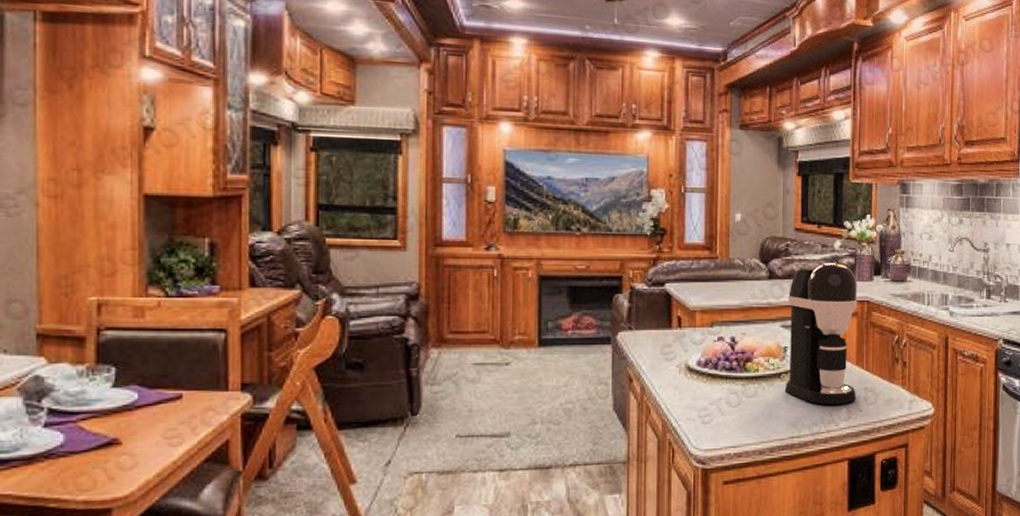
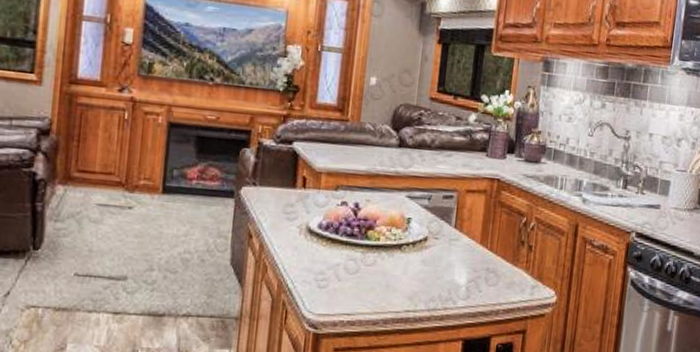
coffee maker: present [784,262,858,404] -> none [404,135,489,283]

